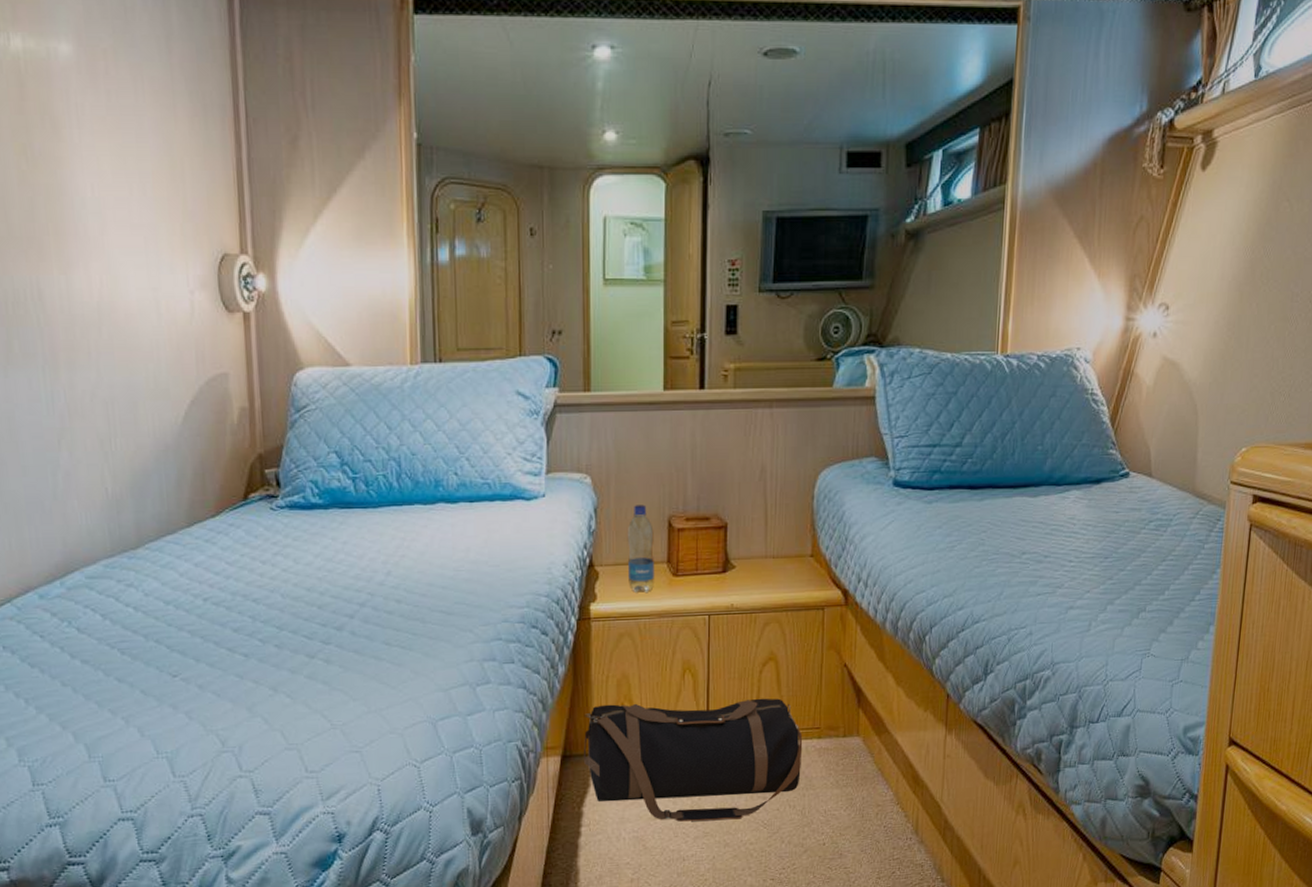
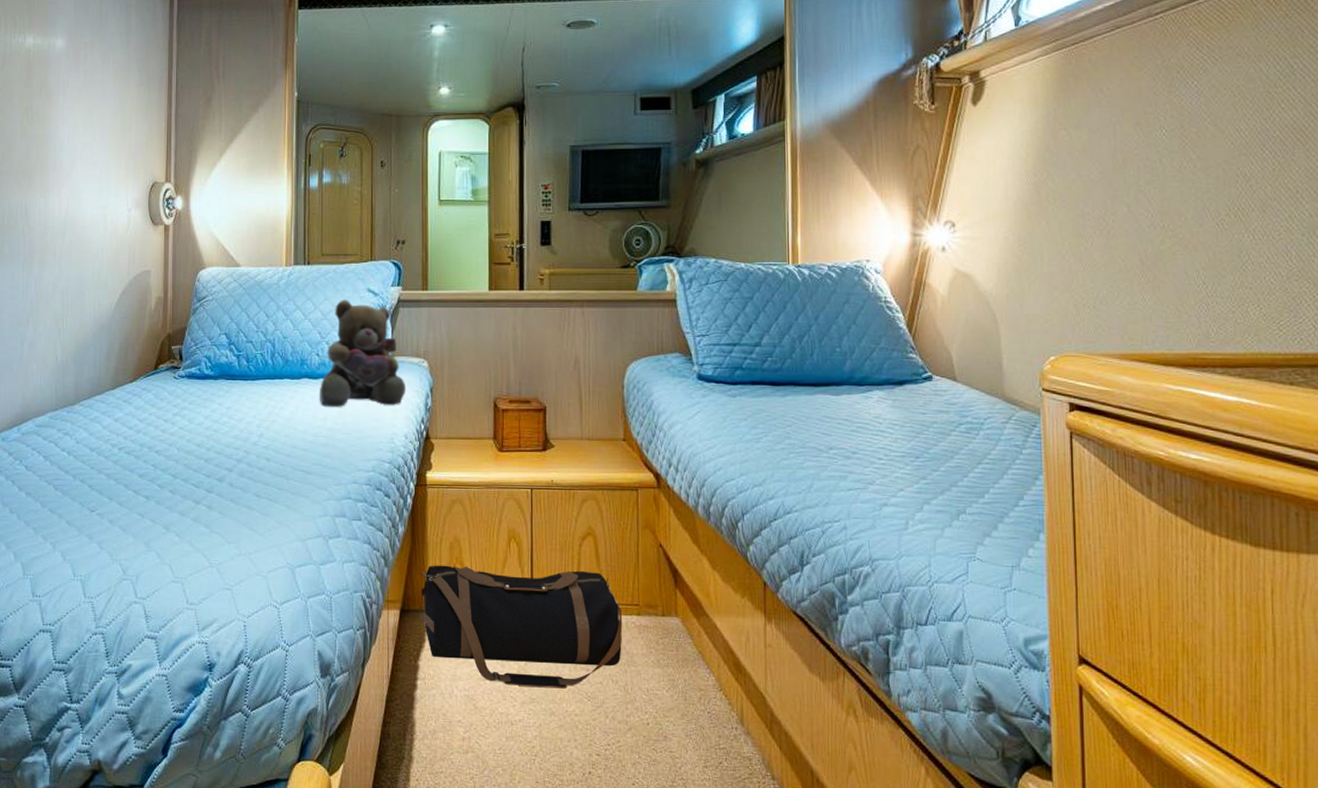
teddy bear: none [458,405,566,535] -> present [319,300,406,407]
bottle: present [627,504,655,594] -> none [458,387,483,466]

